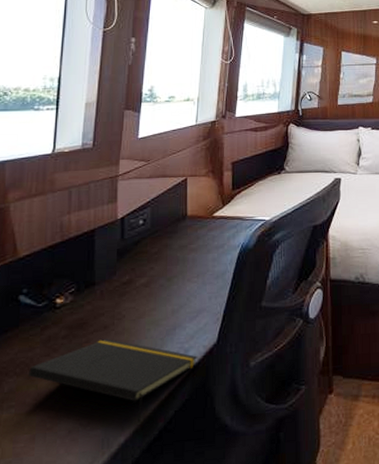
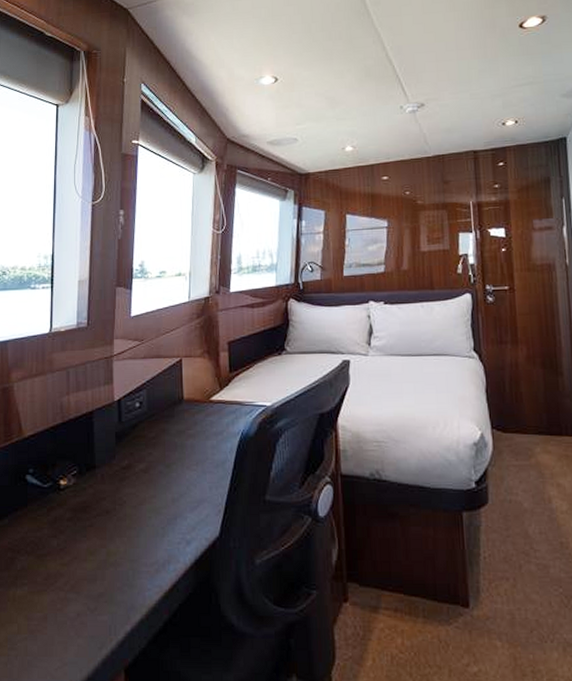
notepad: present [29,338,197,423] -> none [38,523,200,613]

